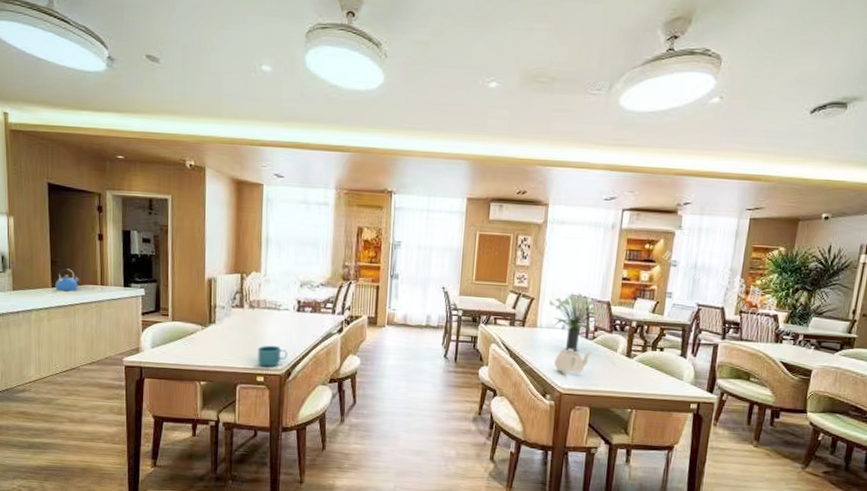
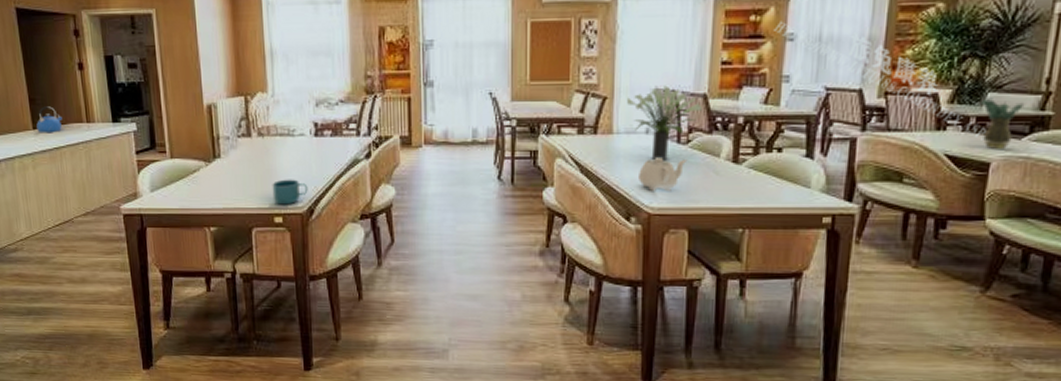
vase: none [807,319,837,360] -> present [981,96,1023,149]

